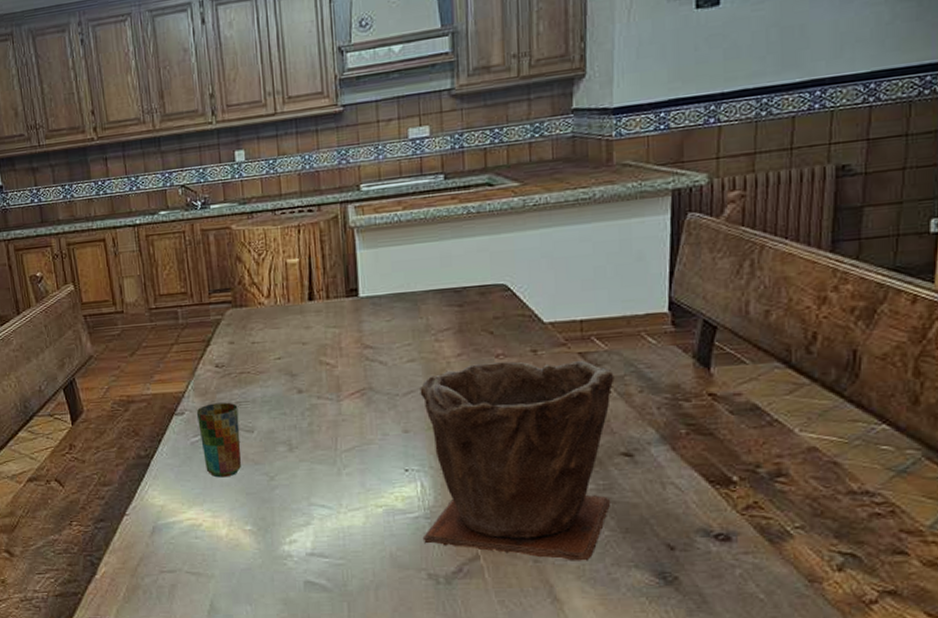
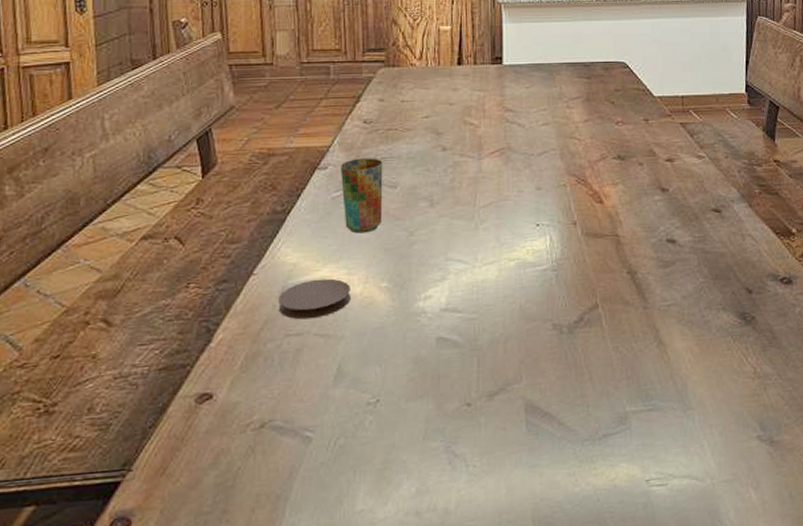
coaster: none [150,520,218,558] -> present [278,278,352,320]
plant pot: present [419,361,615,561] -> none [549,128,707,307]

